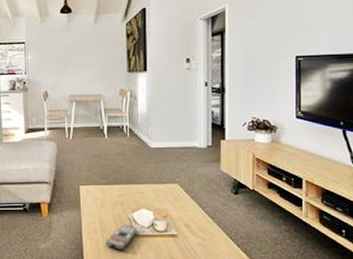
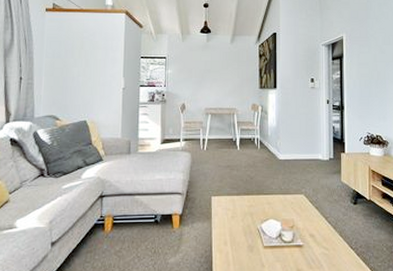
remote control: present [106,224,138,250] -> none [235,235,266,262]

